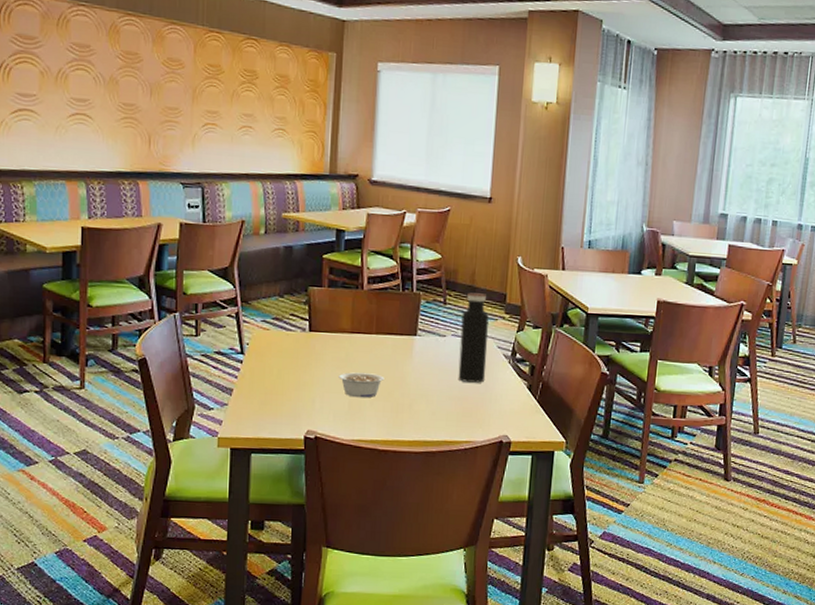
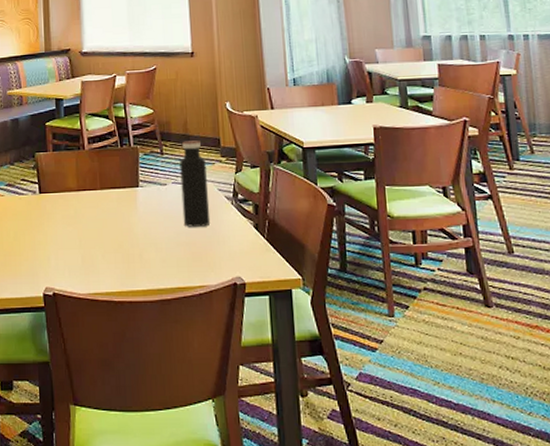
legume: present [339,372,384,398] -> none [70,227,113,252]

